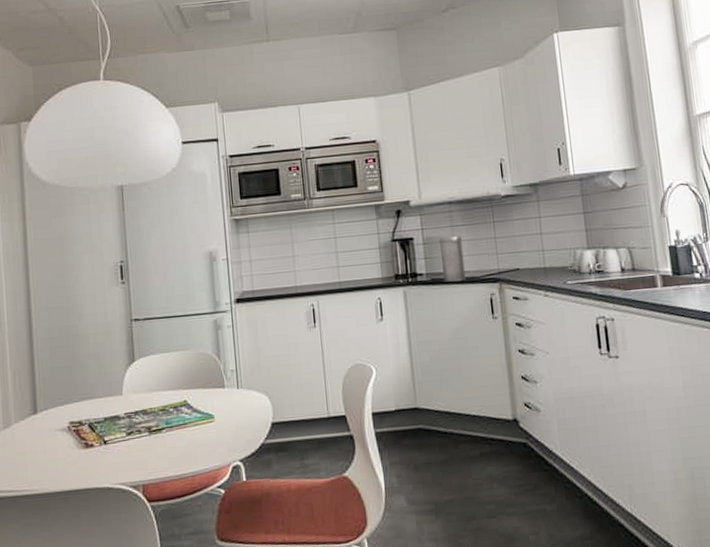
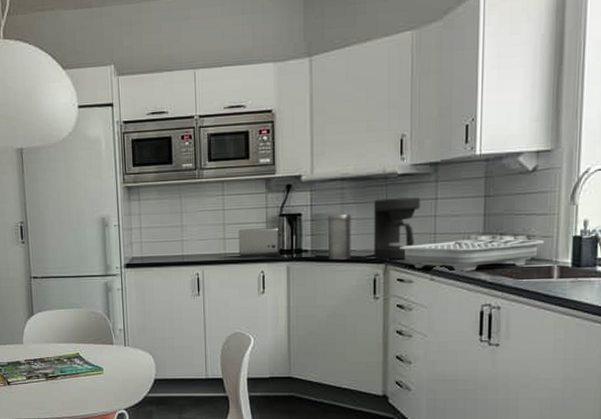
toaster: none [351,253,396,286] -> present [238,227,282,258]
coffee maker: none [482,216,526,280] -> present [374,197,420,260]
dish rack: none [511,251,645,286] -> present [400,238,545,272]

